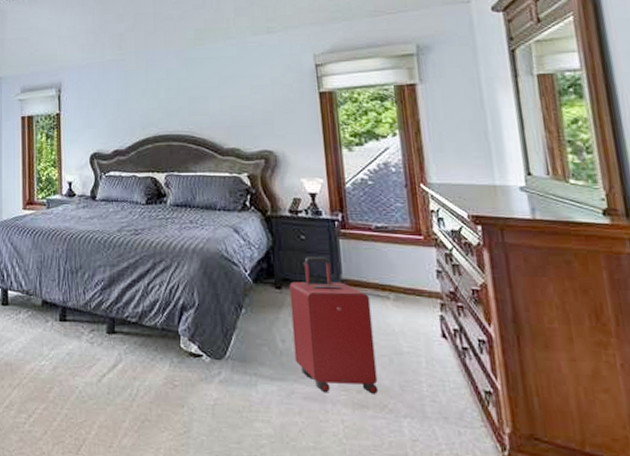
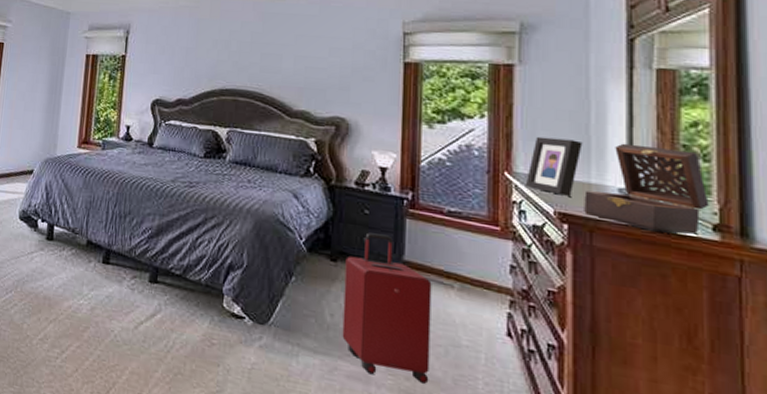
picture frame: none [439,147,484,199] -> present [525,136,583,196]
jewelry box: none [491,145,597,222] -> present [584,143,709,235]

